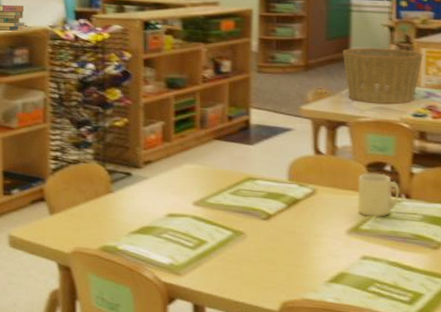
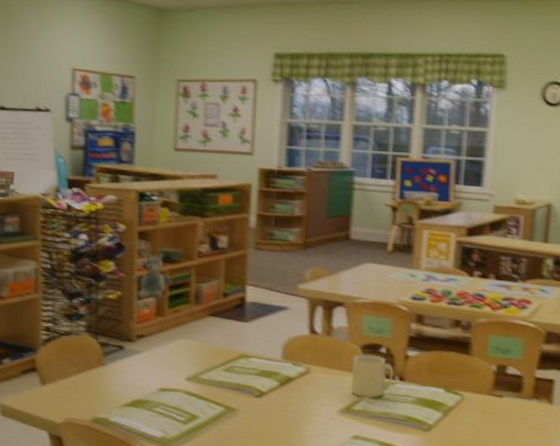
polar bear: none [141,79,178,127] -> present [135,252,172,302]
basket: present [342,47,424,105] -> none [342,227,426,287]

